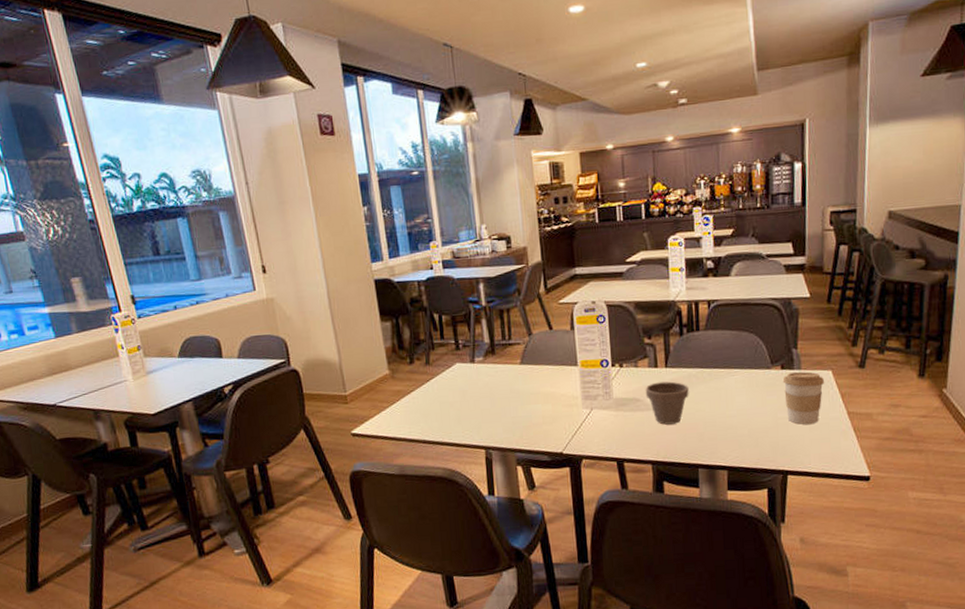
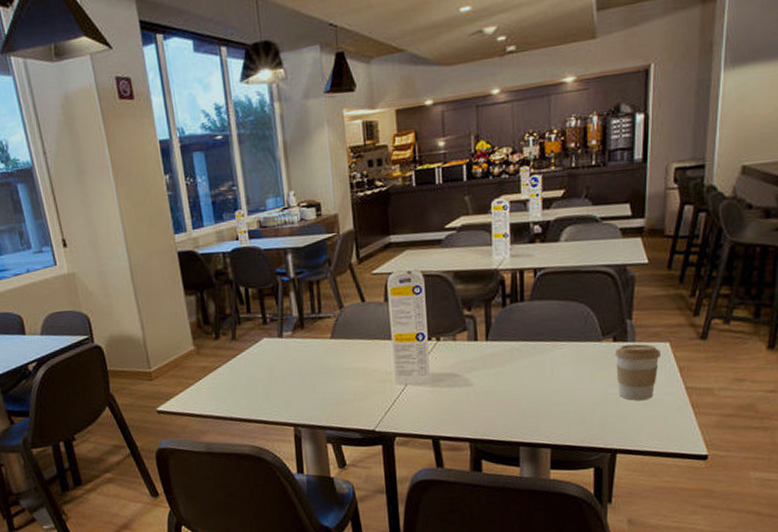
flower pot: present [645,381,689,425] -> none [464,355,511,401]

